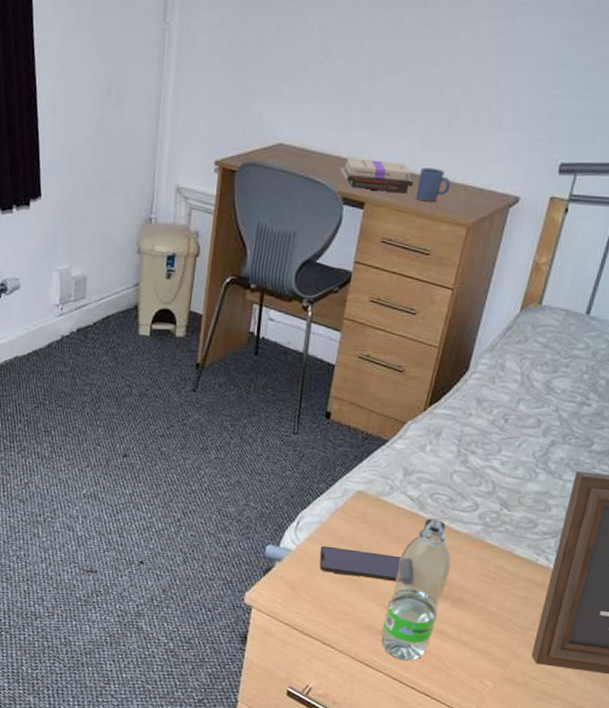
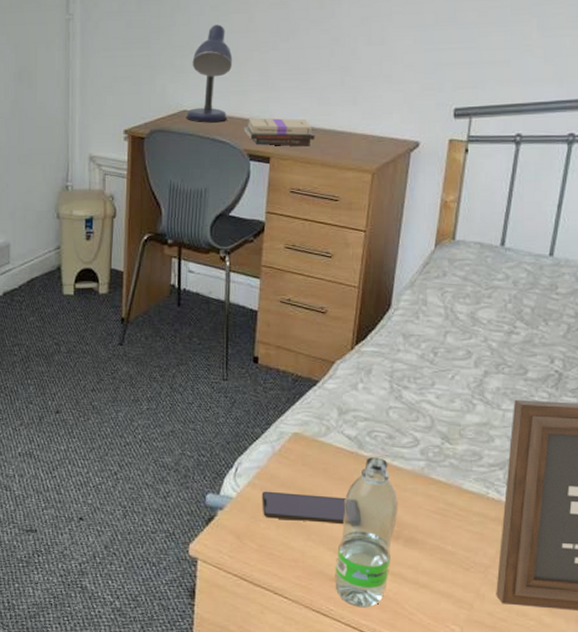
desk lamp: none [281,48,337,160] -> present [186,24,233,123]
mug: present [416,167,450,202] -> none [319,121,350,152]

